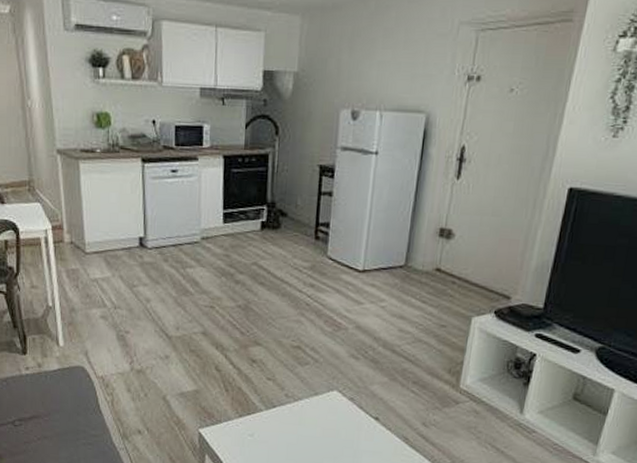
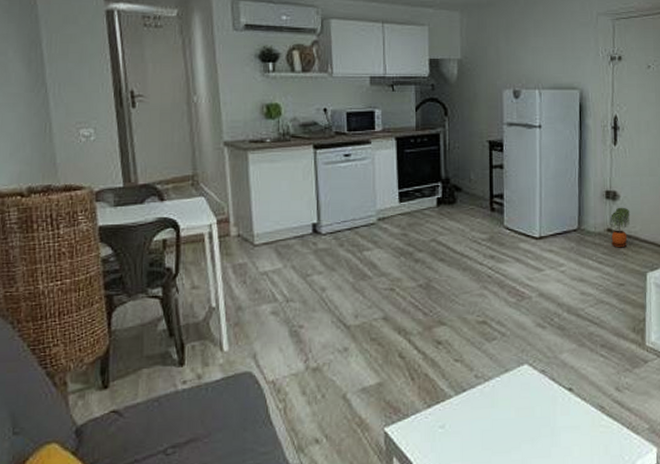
potted plant: none [438,246,464,289] -> present [610,207,630,248]

